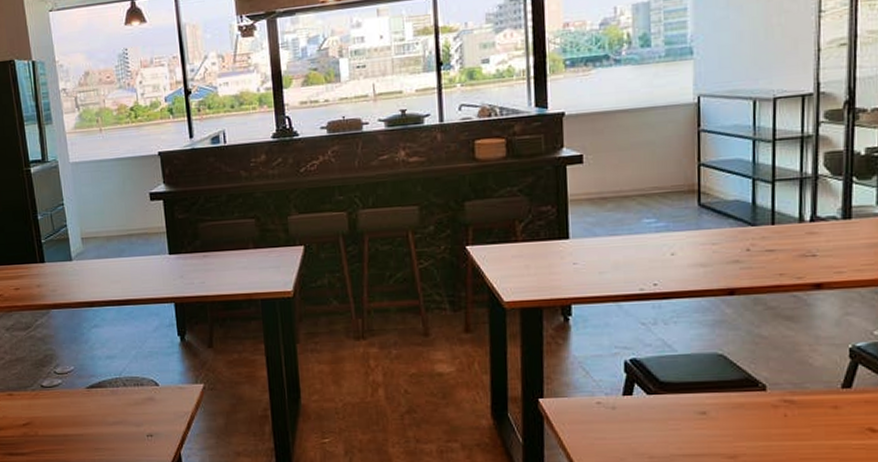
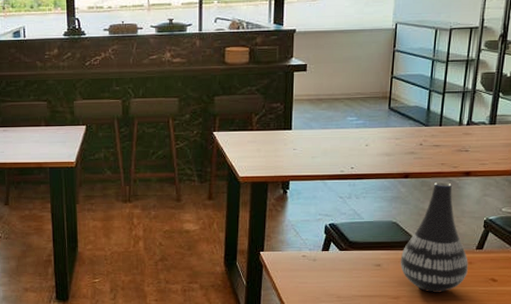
vase: none [733,297,833,449] -> present [400,181,468,293]

